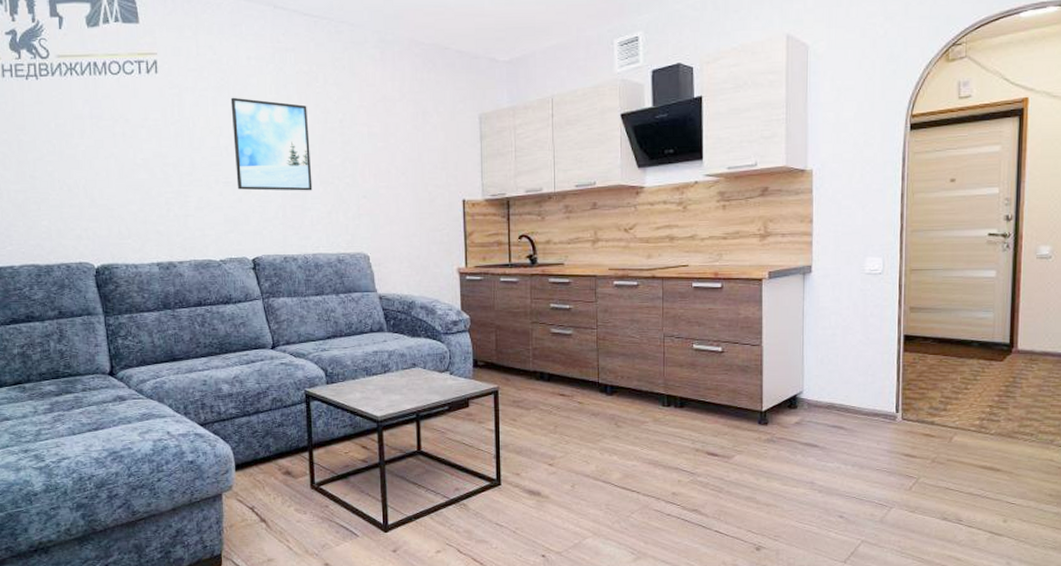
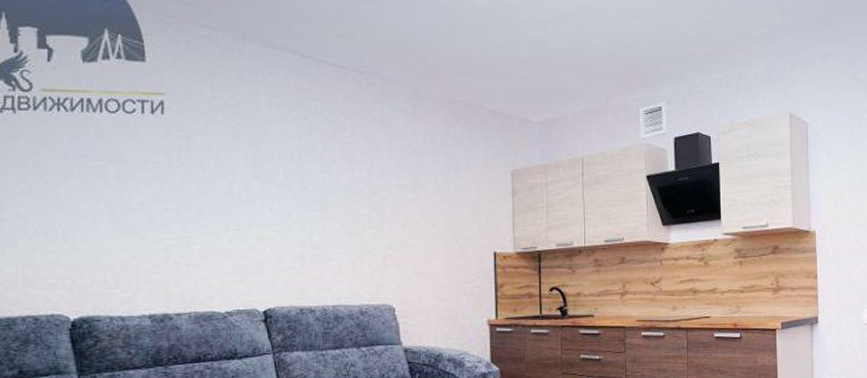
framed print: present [230,97,313,191] -> none [247,142,335,241]

